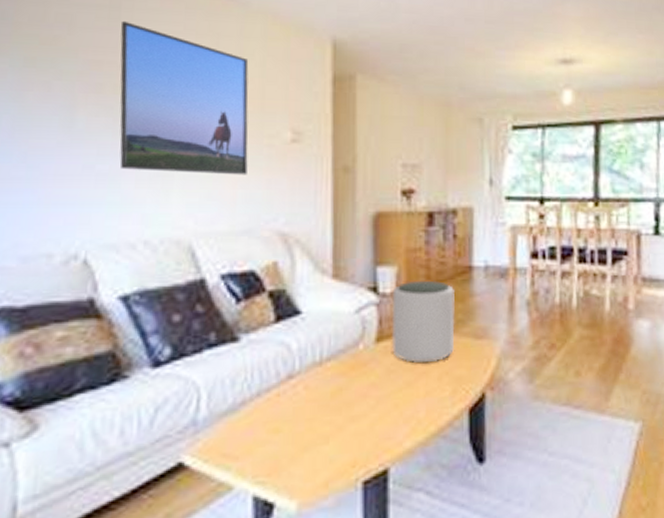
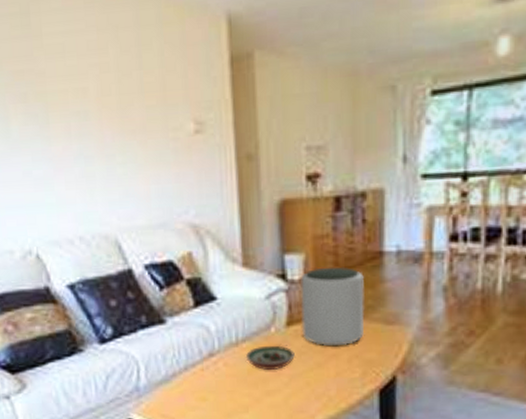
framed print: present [119,20,249,175] -> none [31,26,157,173]
decorative bowl: none [330,363,383,392] -> present [246,345,295,370]

